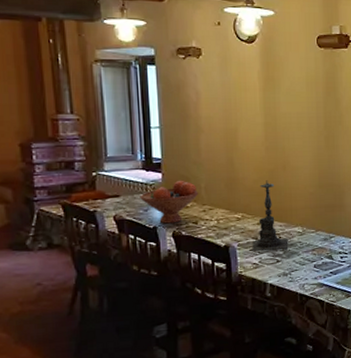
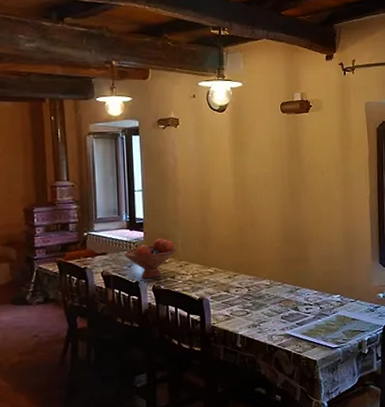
candle holder: present [252,180,287,251] -> none [224,236,256,303]

